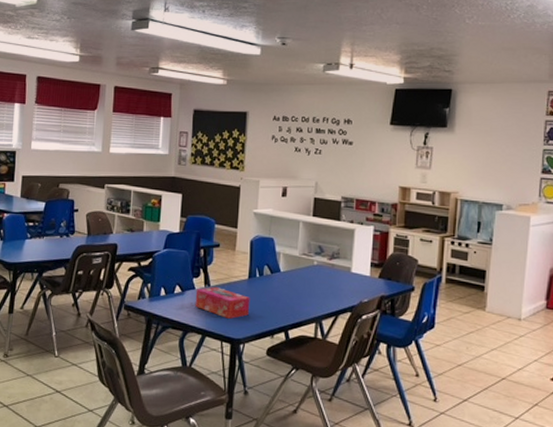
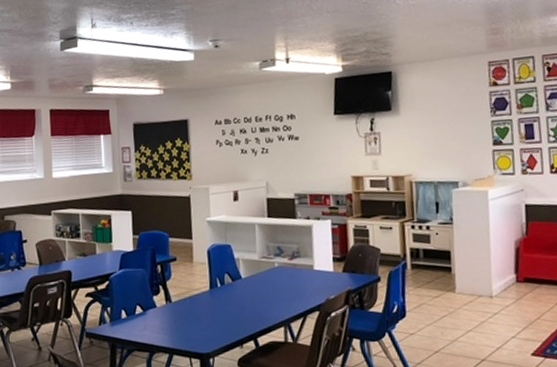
tissue box: present [195,287,250,319] -> none [157,302,216,334]

